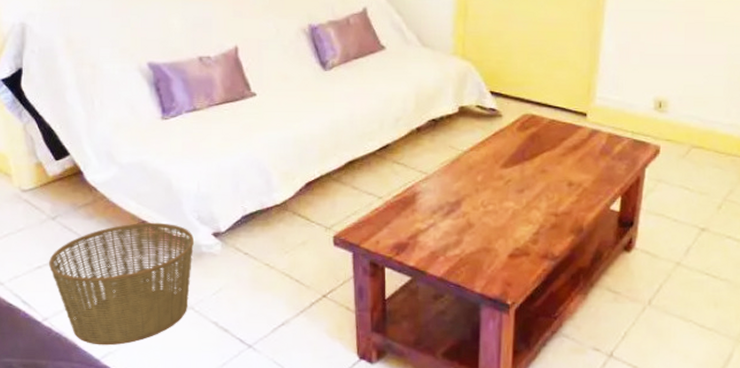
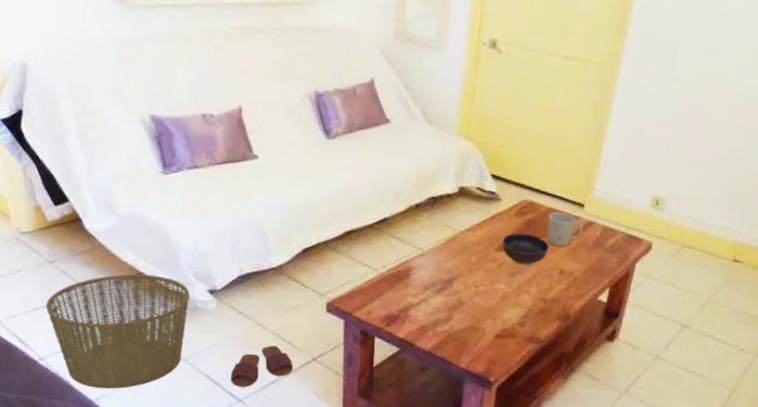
slippers: none [239,285,303,332] -> present [230,345,293,388]
bowl: none [507,147,555,180] -> present [502,232,549,265]
mug: none [550,122,588,159] -> present [545,211,584,247]

